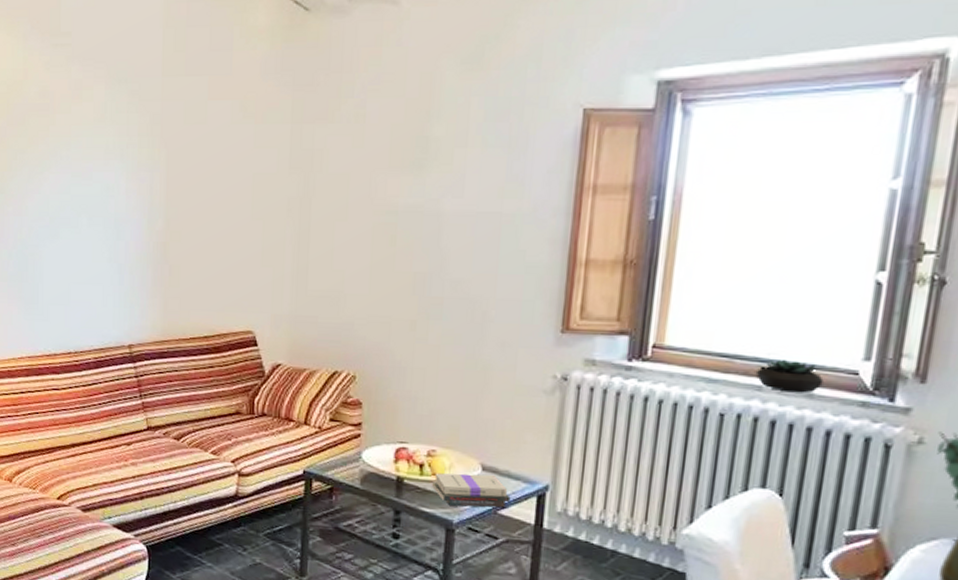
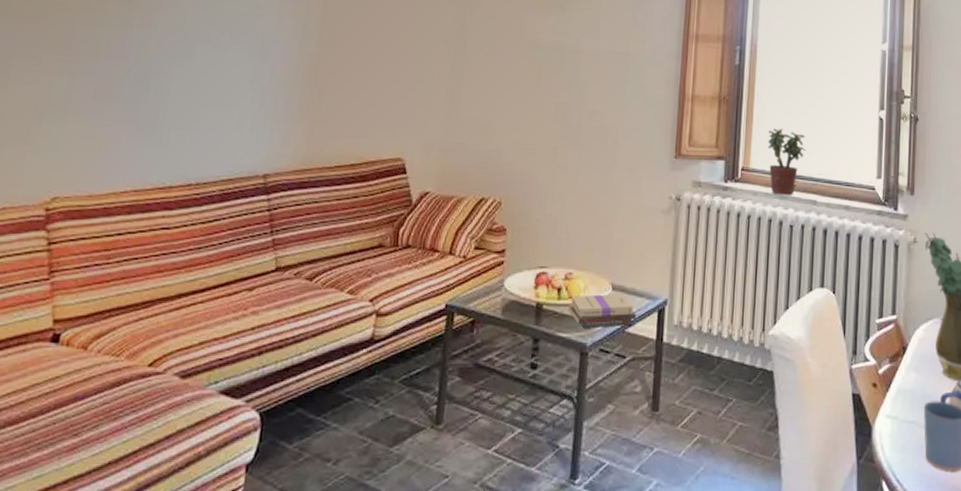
potted plant: none [692,297,752,380] -> present [768,128,807,196]
succulent plant: present [757,360,824,392] -> none [812,179,854,205]

